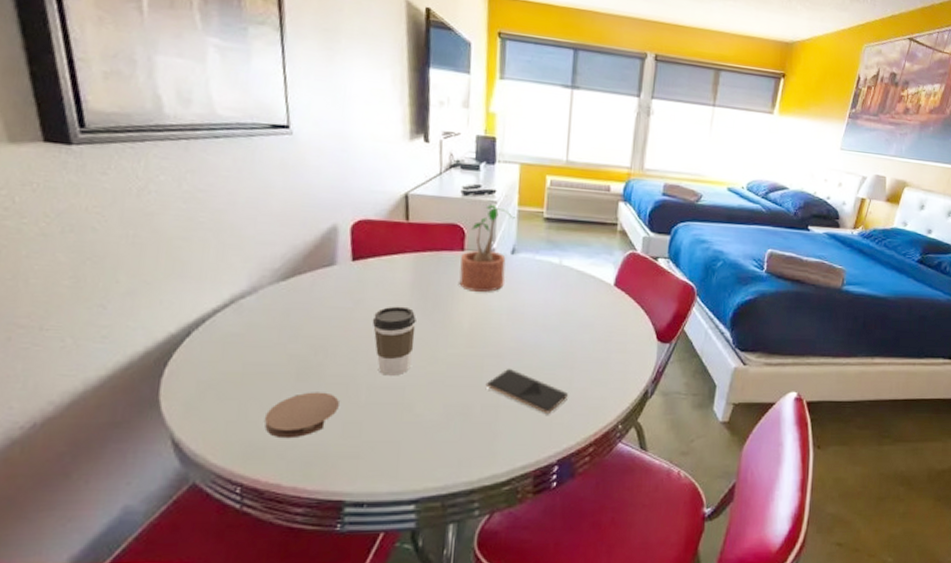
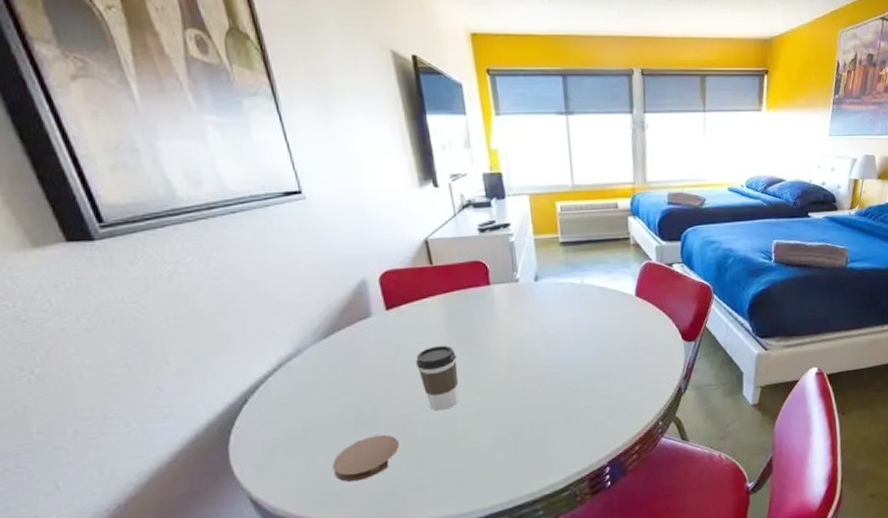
potted plant: present [459,204,515,292] -> none [488,237,533,322]
smartphone: present [485,368,569,413] -> none [531,386,610,422]

